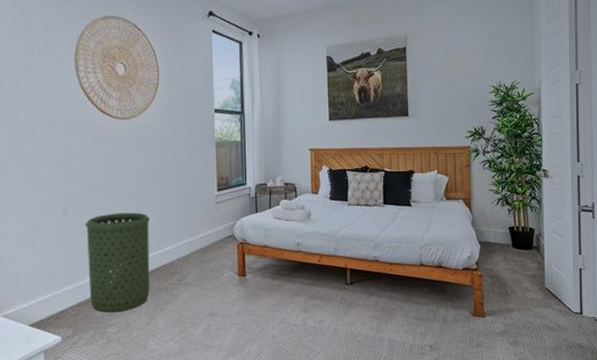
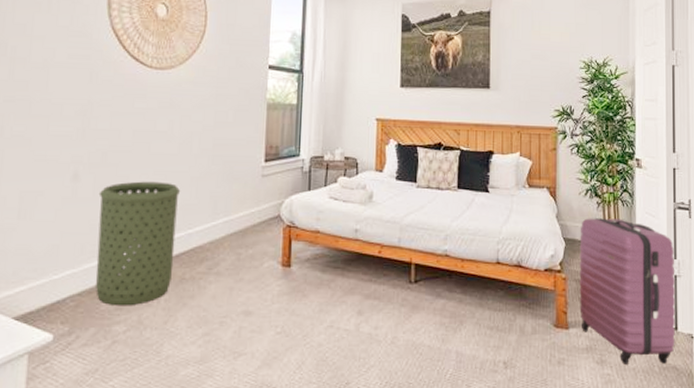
suitcase: none [493,222,581,344] -> present [579,218,676,365]

